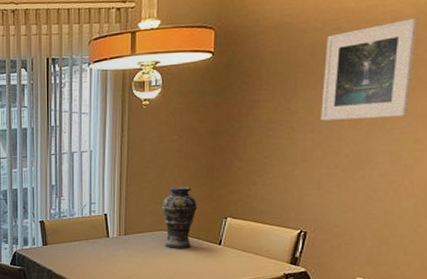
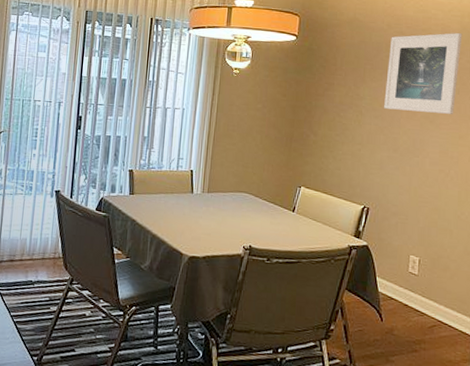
vase: present [161,187,197,248] -> none [243,152,275,212]

